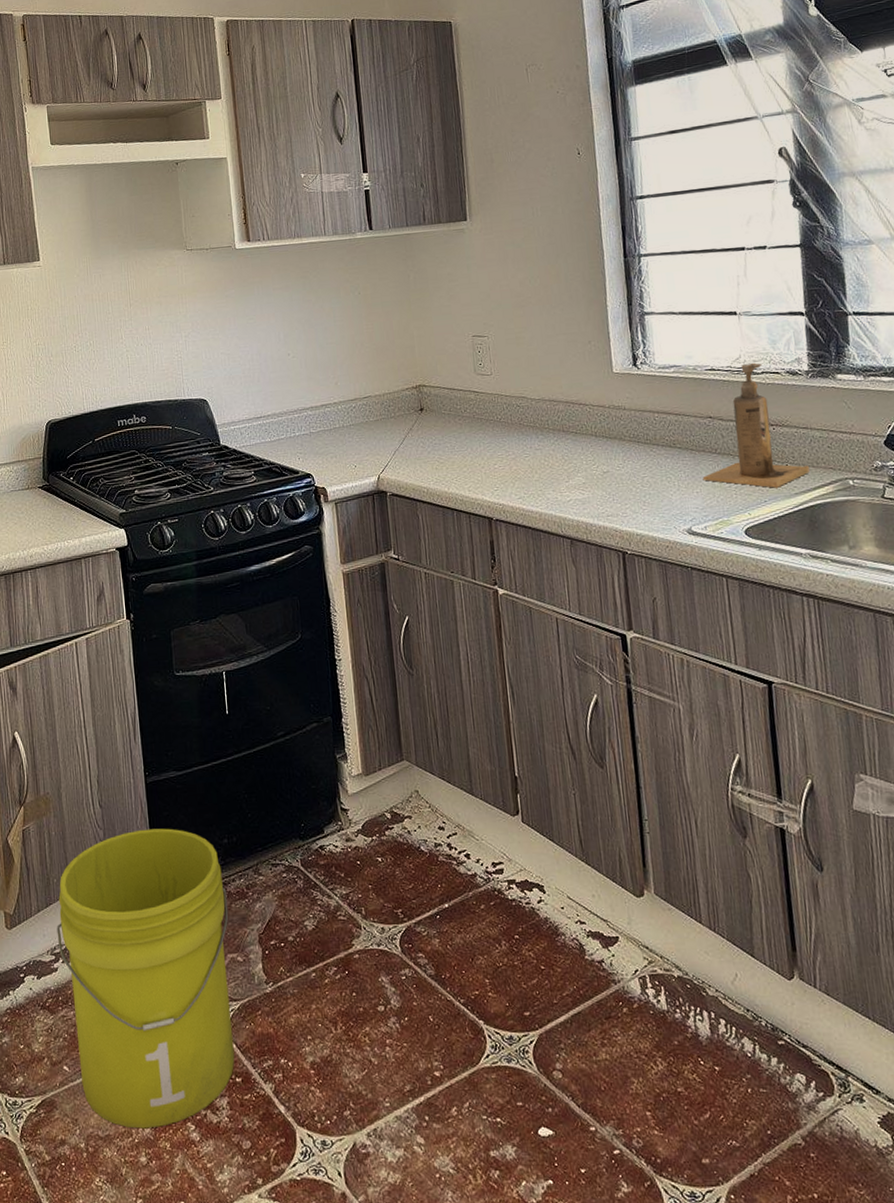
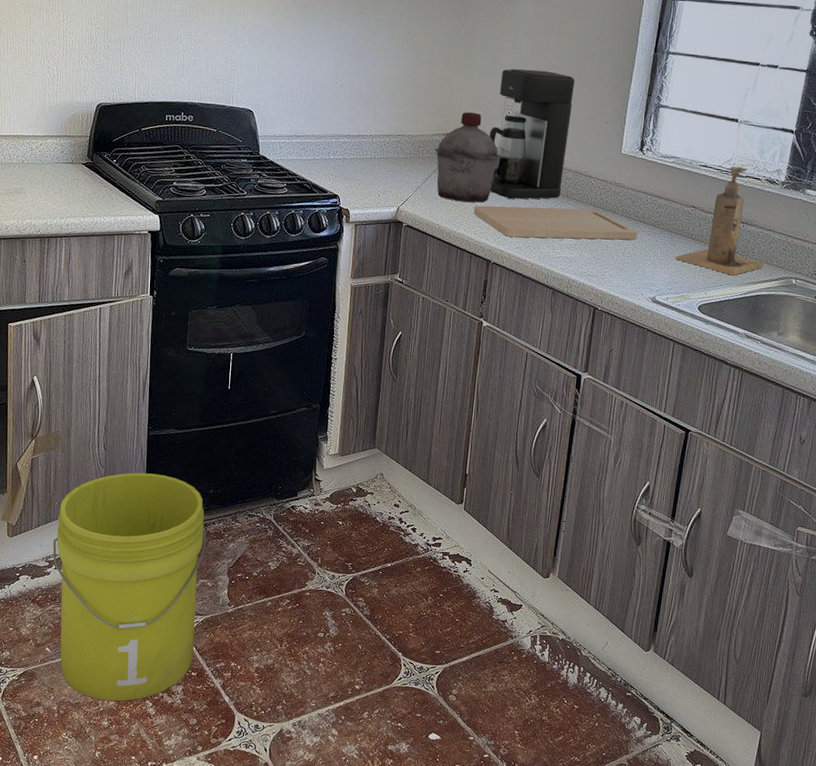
canister: none [406,358,481,458] -> present [435,111,501,203]
cutting board: none [461,439,654,488] -> present [473,205,638,240]
coffee maker: none [462,299,556,445] -> present [489,68,575,199]

